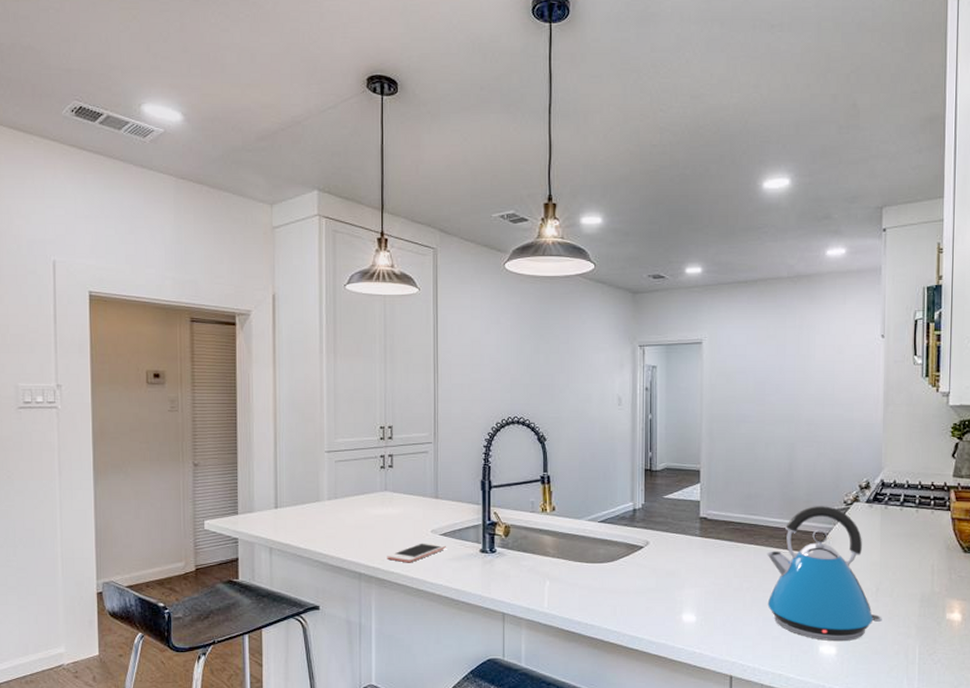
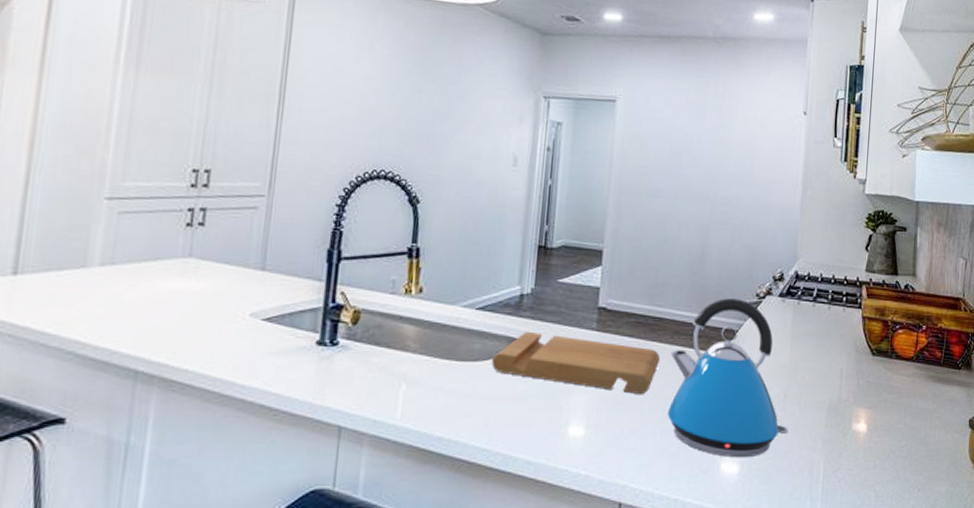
cell phone: present [387,541,446,563] -> none [180,328,269,358]
cutting board: none [615,538,758,588] -> present [492,331,661,394]

